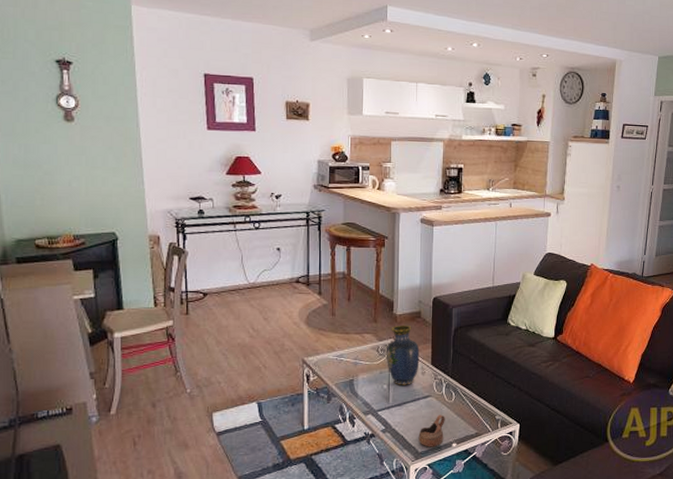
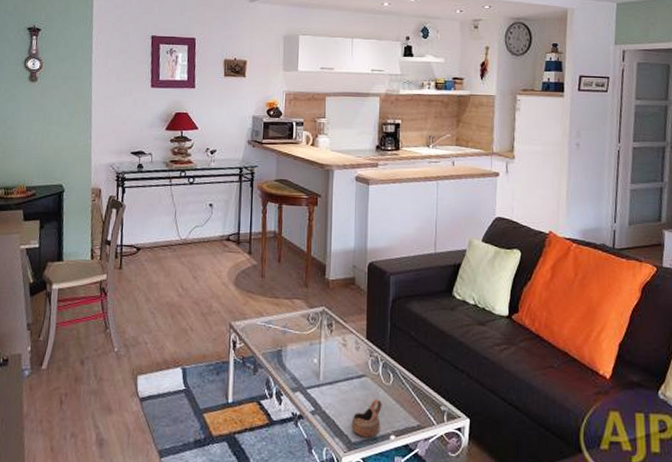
vase: present [386,325,420,385] -> none [316,291,354,361]

